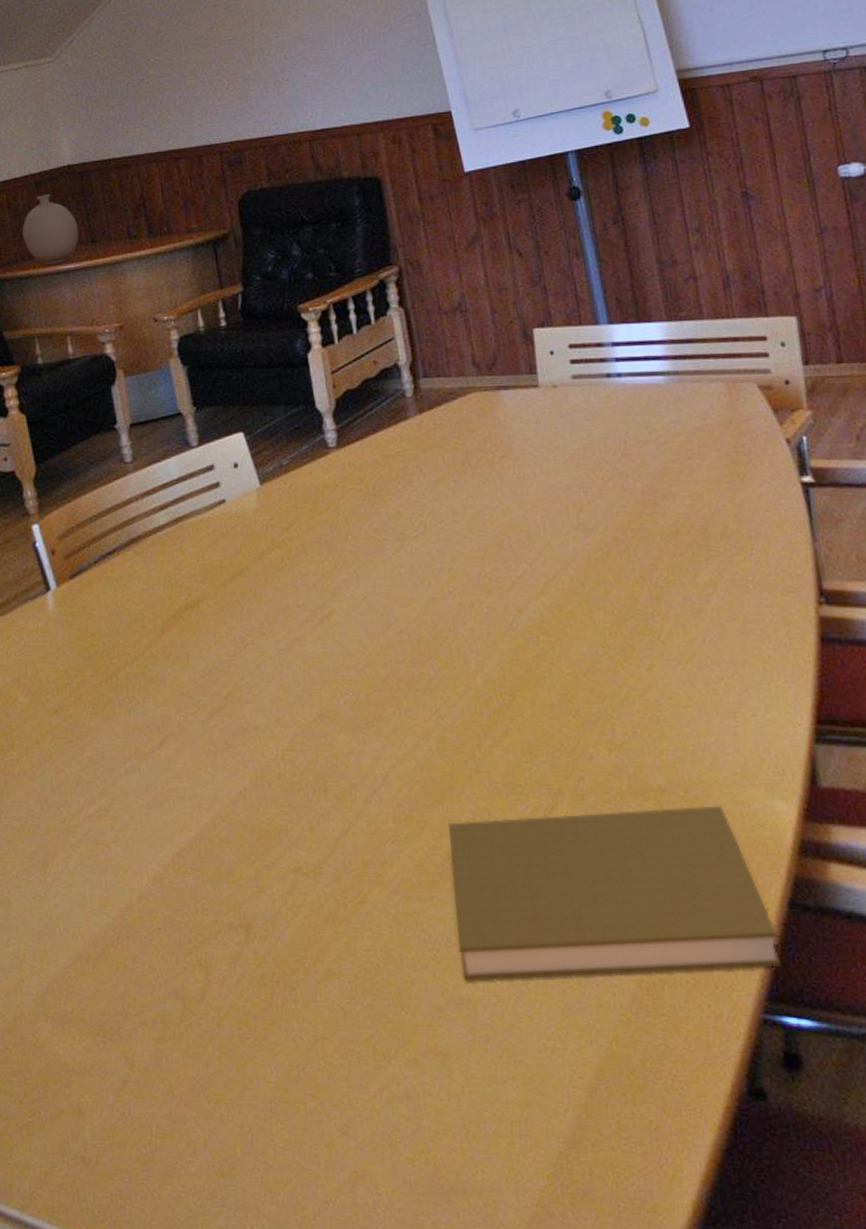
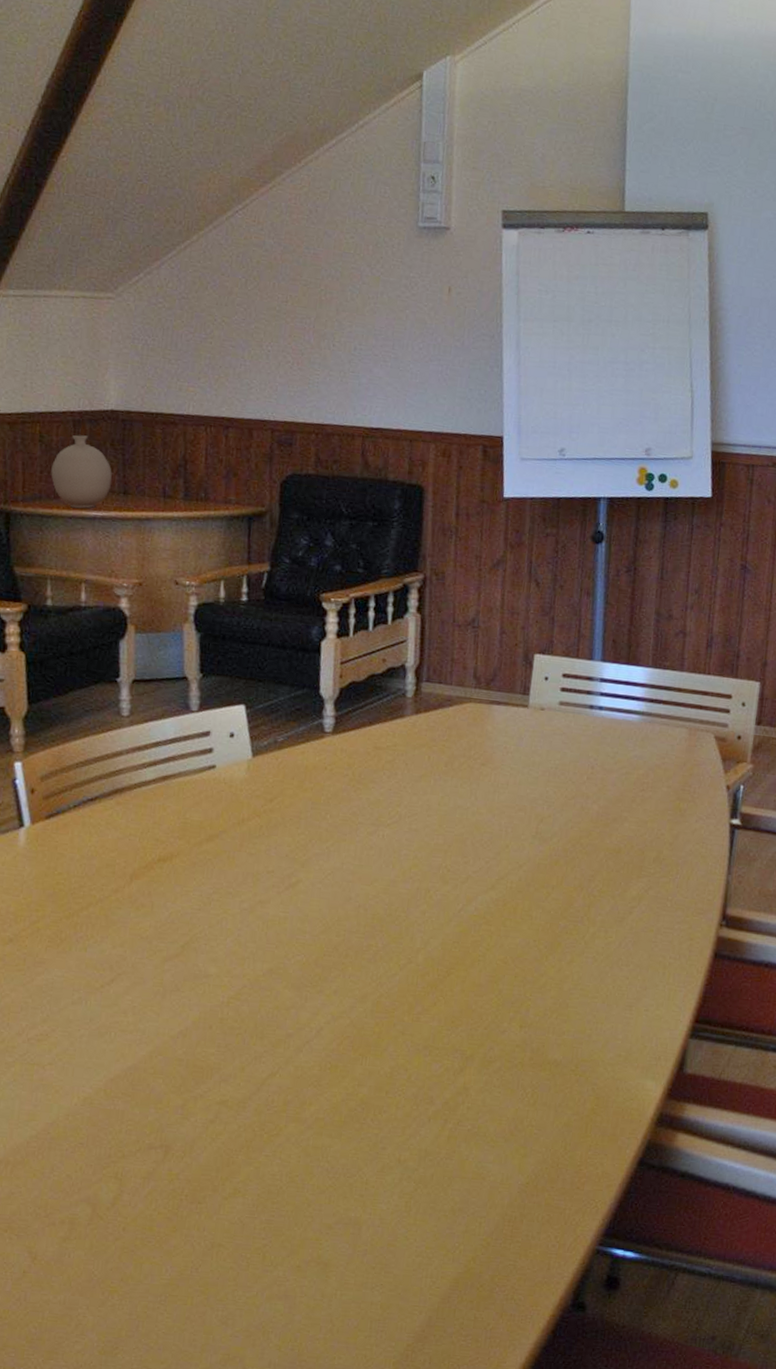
book: present [448,805,782,981] -> none [355,1074,624,1211]

